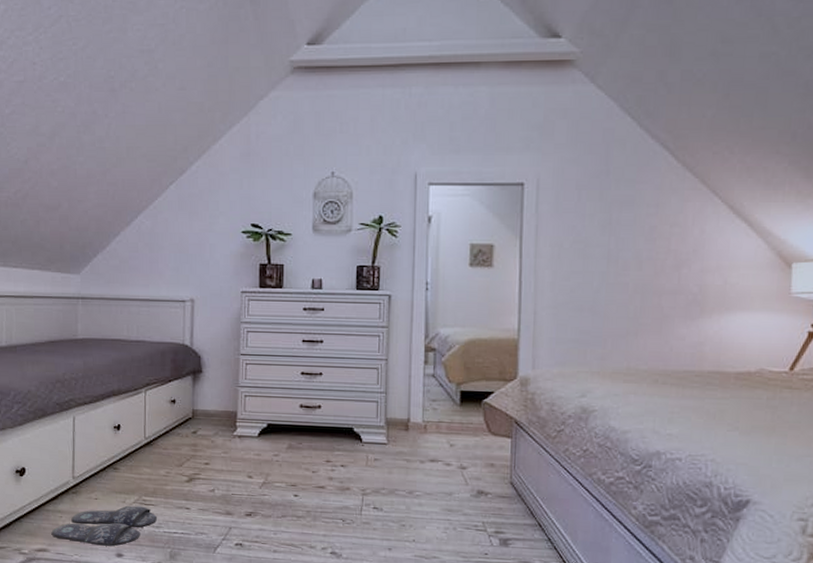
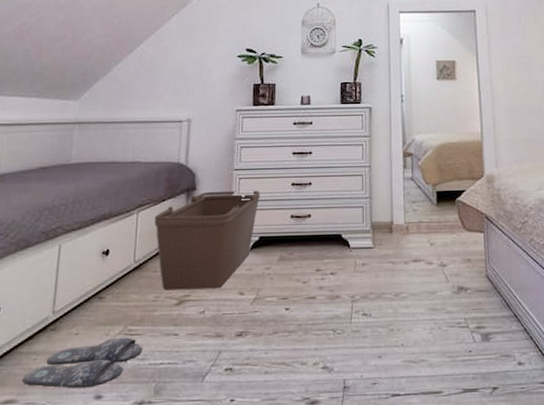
bicycle basket: none [161,375,268,470] -> present [154,190,260,290]

